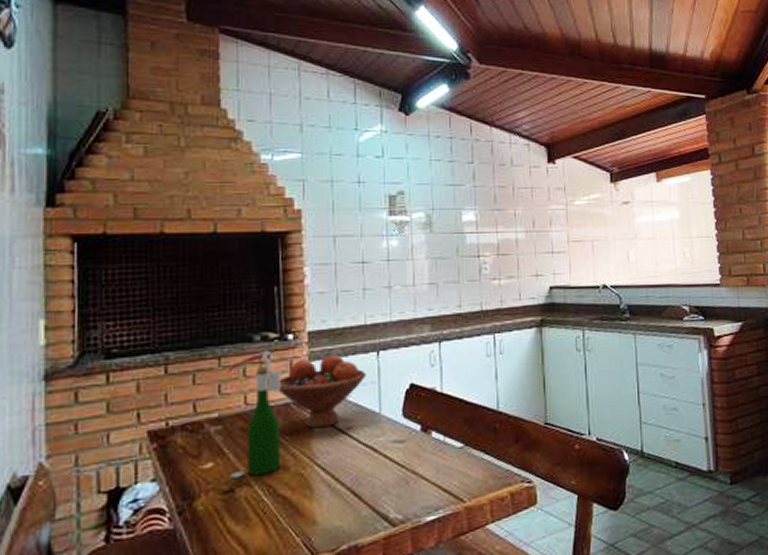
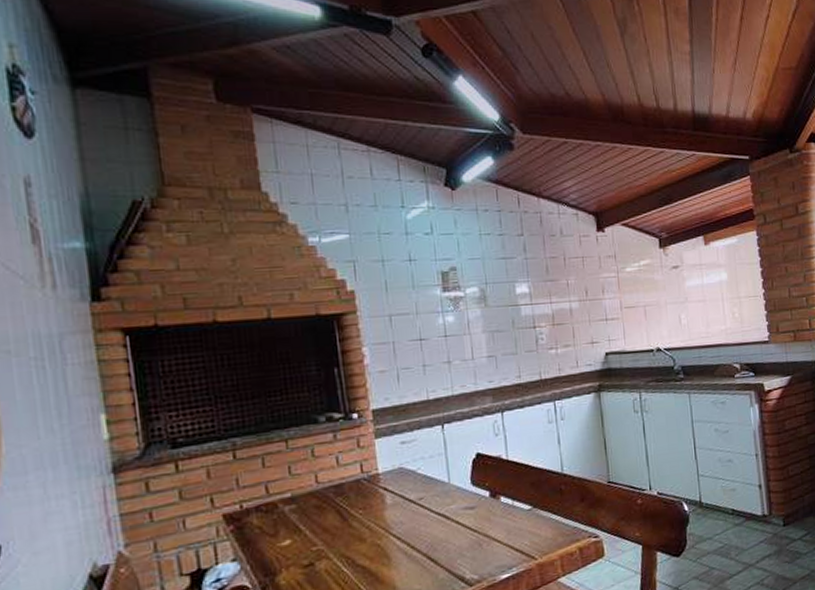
wine bottle: present [227,350,281,478] -> none [295,430,357,553]
fruit bowl: present [278,354,366,429] -> none [347,430,433,502]

